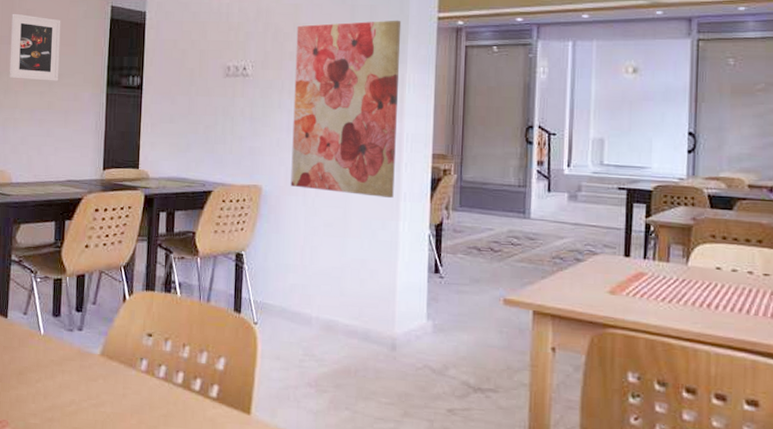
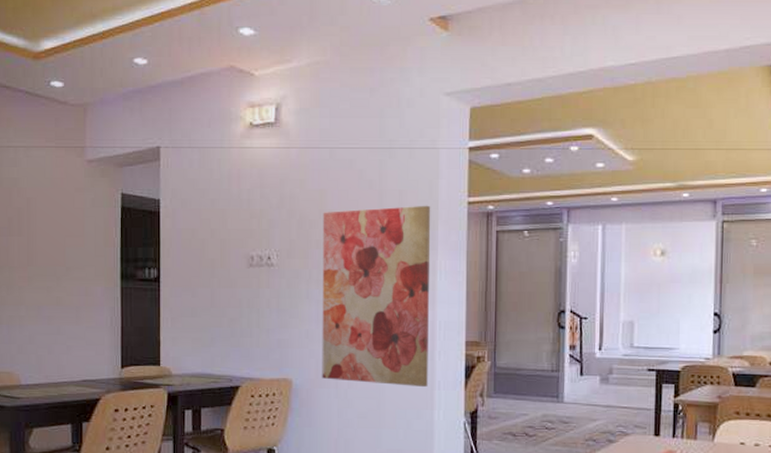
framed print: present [9,13,61,81] -> none [10,202,67,275]

